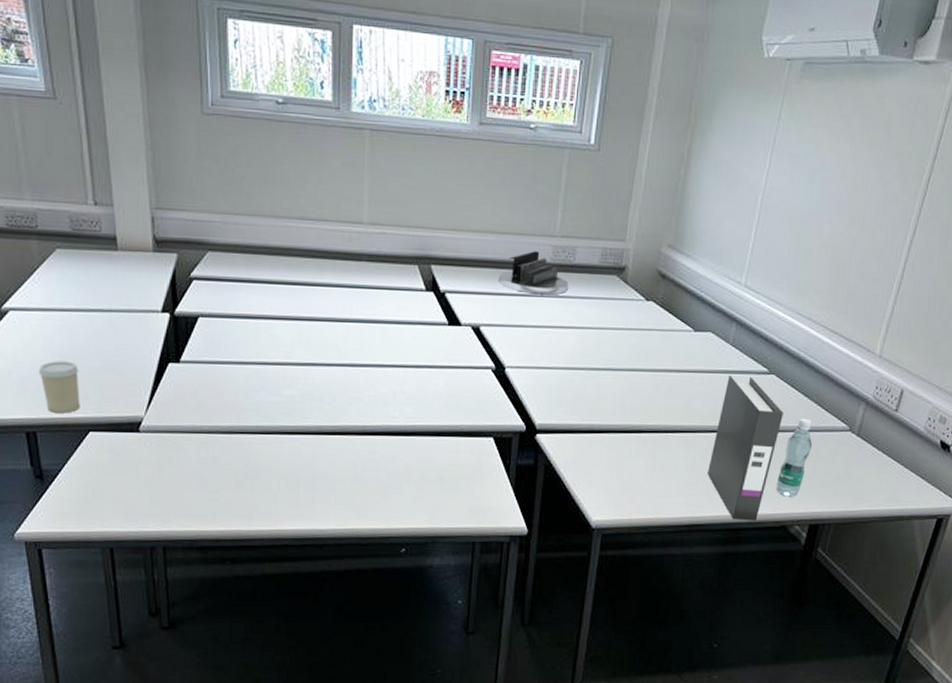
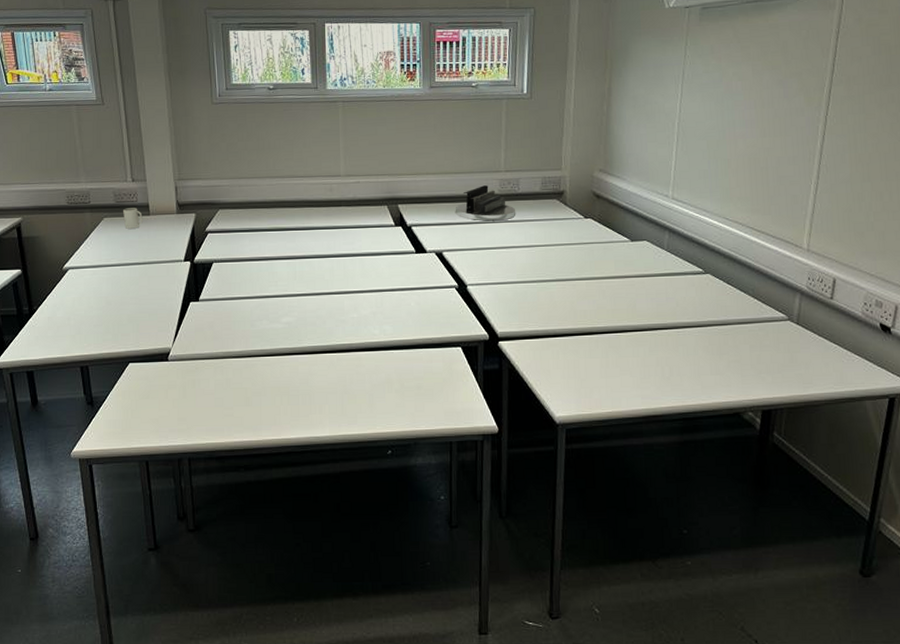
cup: present [38,361,80,413] -> none [90,306,122,349]
mug: none [81,238,108,266] -> present [122,208,143,229]
binder: present [708,375,784,521] -> none [658,277,723,410]
bottle: present [776,418,813,497] -> none [724,311,755,385]

